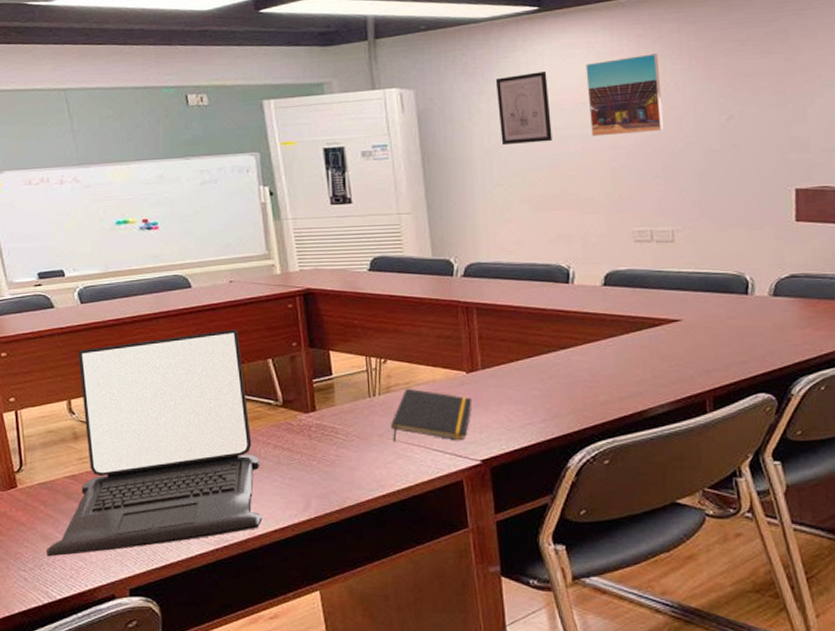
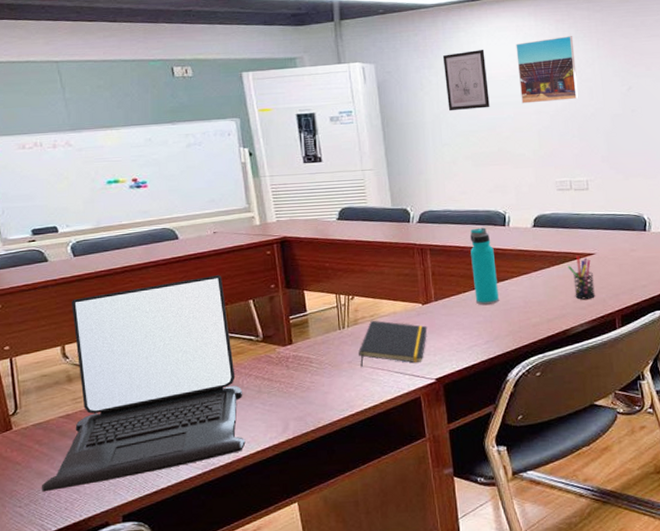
water bottle: none [525,284,559,377] -> present [469,227,499,306]
pen holder: none [646,322,680,375] -> present [568,256,595,300]

